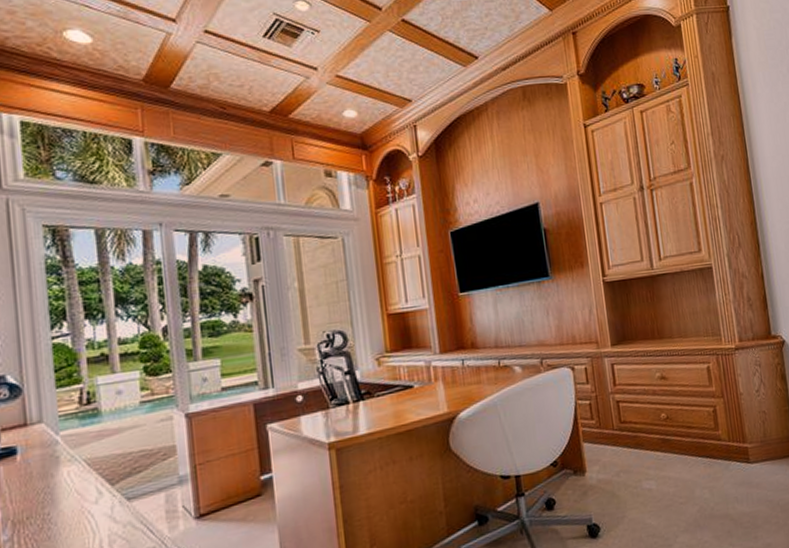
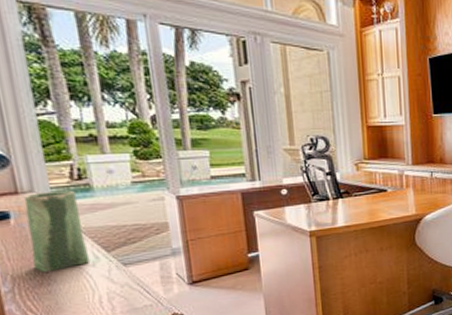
vase: none [32,417,93,515] -> present [23,190,90,273]

